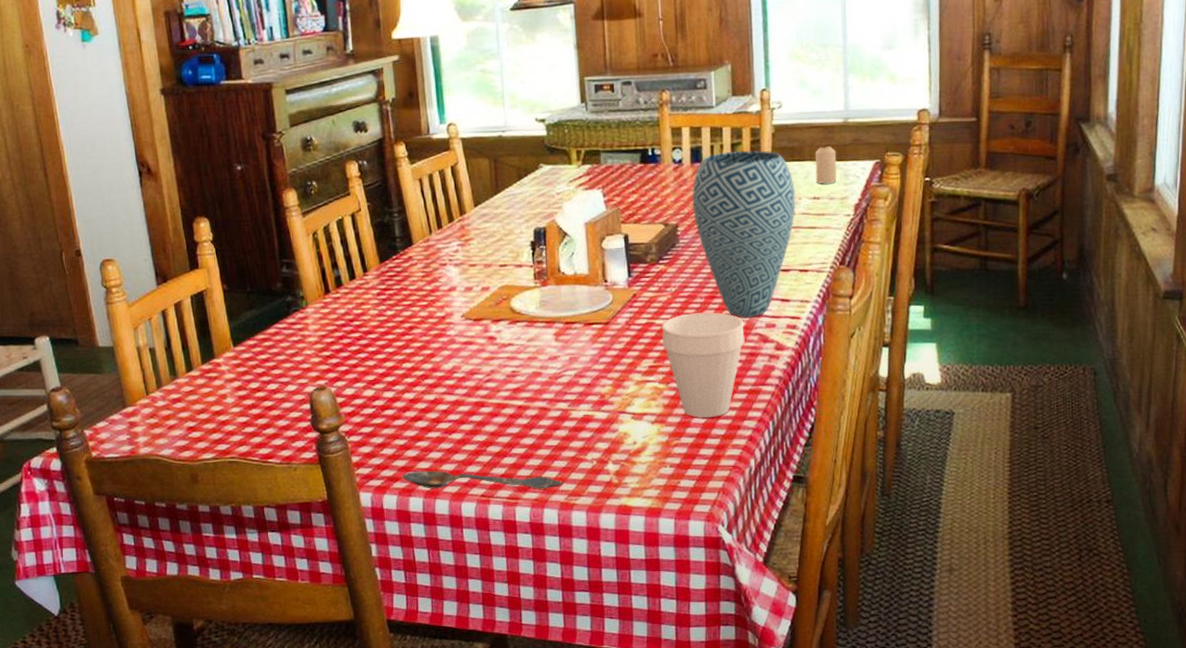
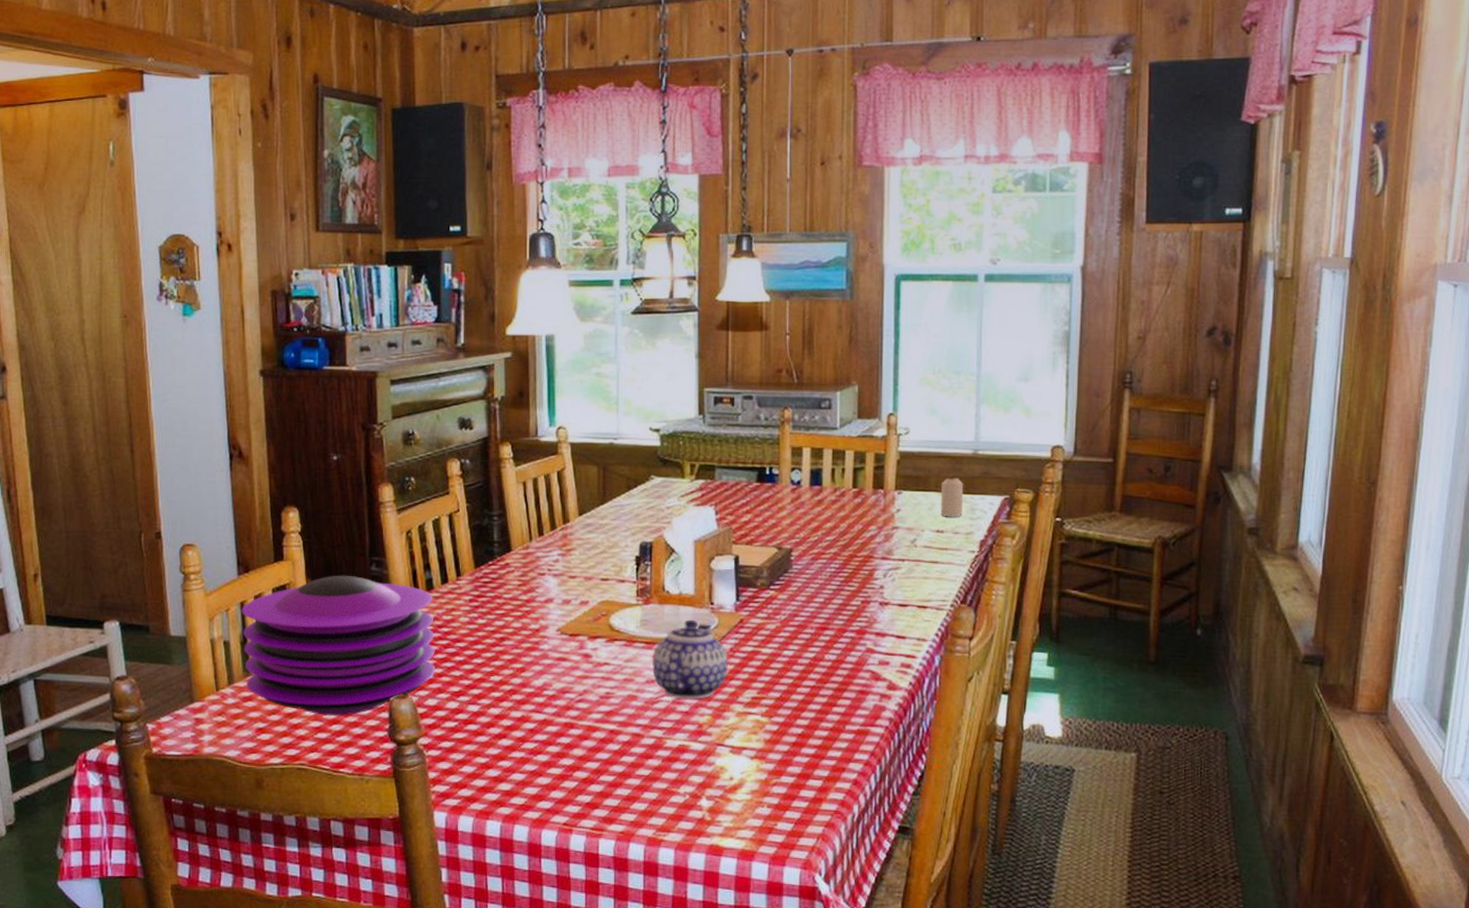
plate: none [163,278,351,411] -> present [241,575,436,717]
spoon: present [402,470,563,489] -> none [481,792,651,820]
teapot: none [553,298,625,373] -> present [652,620,728,699]
cup: present [662,312,745,418] -> none [768,644,856,757]
vase: present [692,150,796,318] -> none [809,476,918,653]

